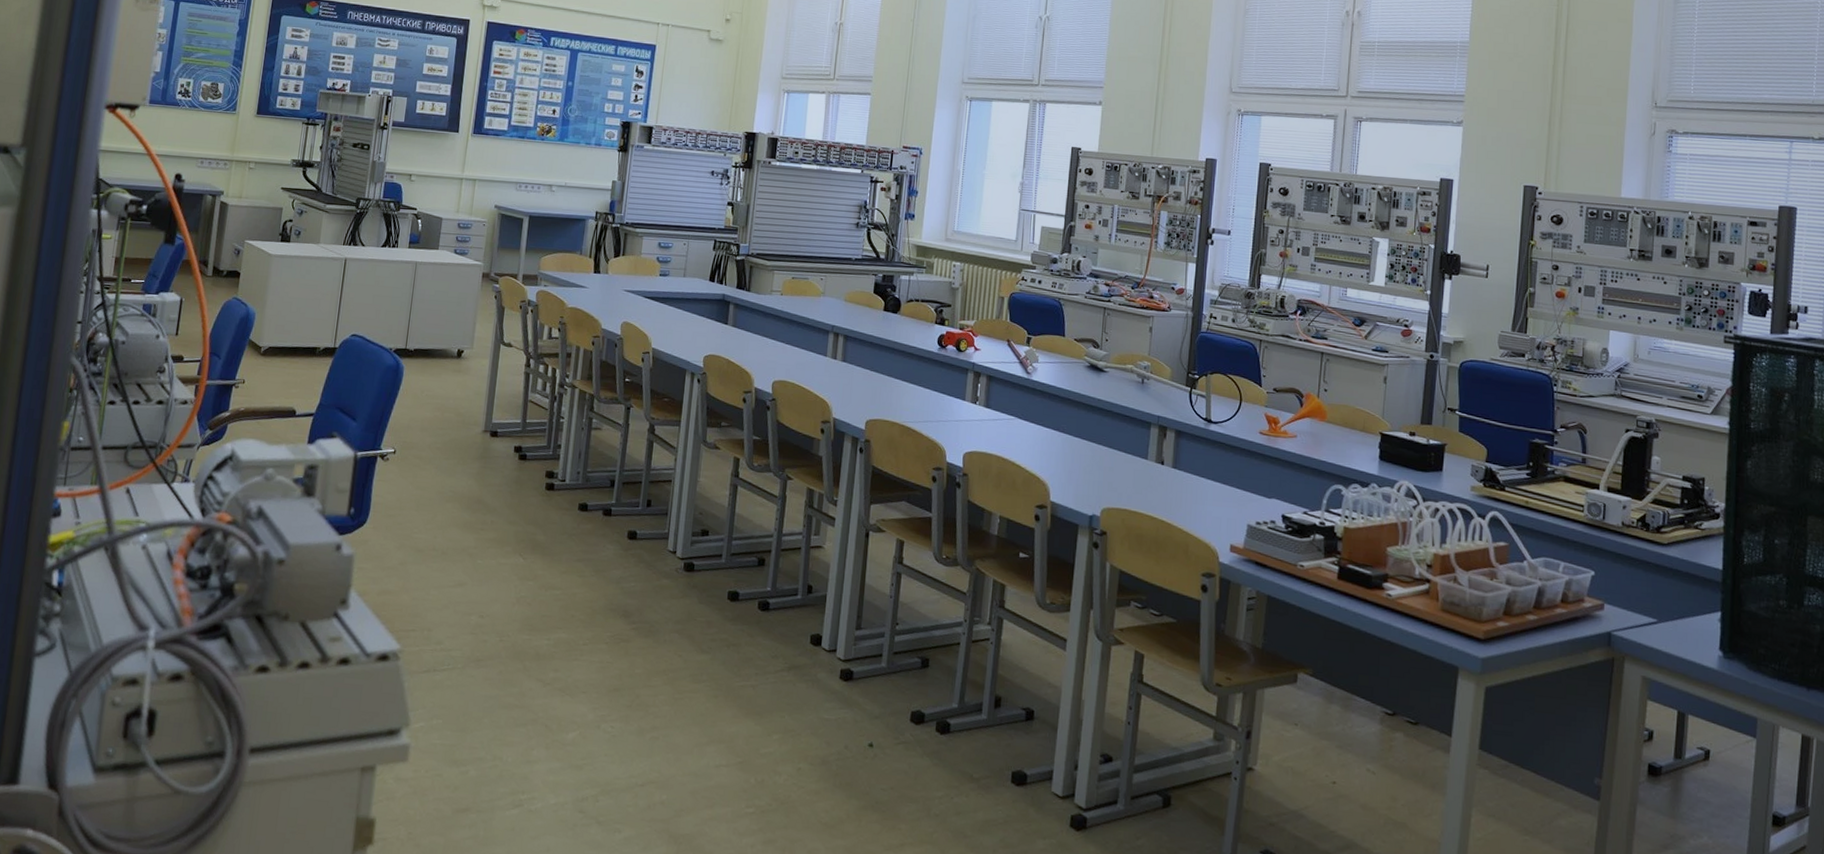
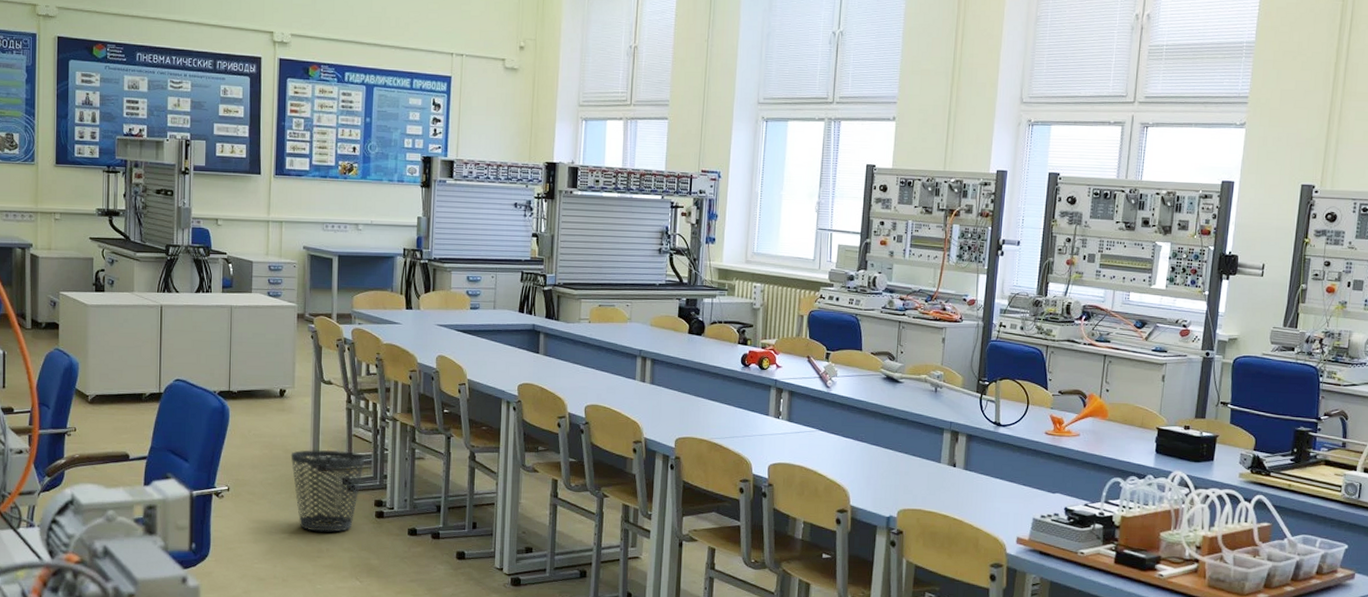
wastebasket: none [462,414,540,503] -> present [291,449,365,532]

